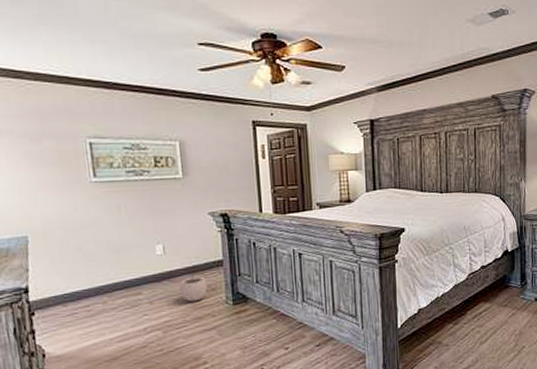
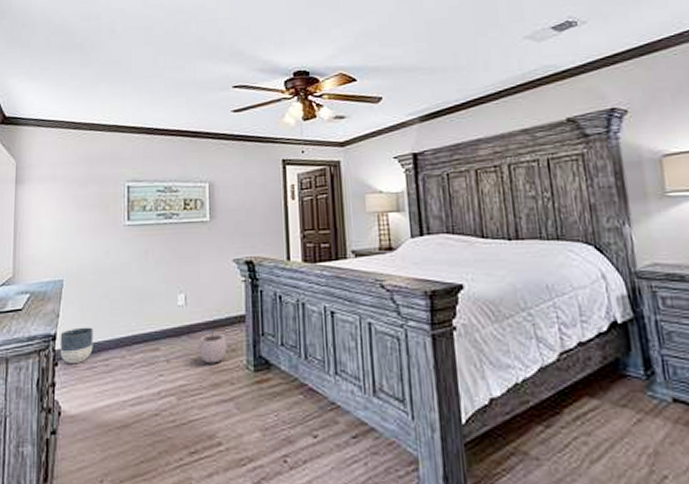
planter: none [32,278,72,313] -> present [60,327,93,365]

